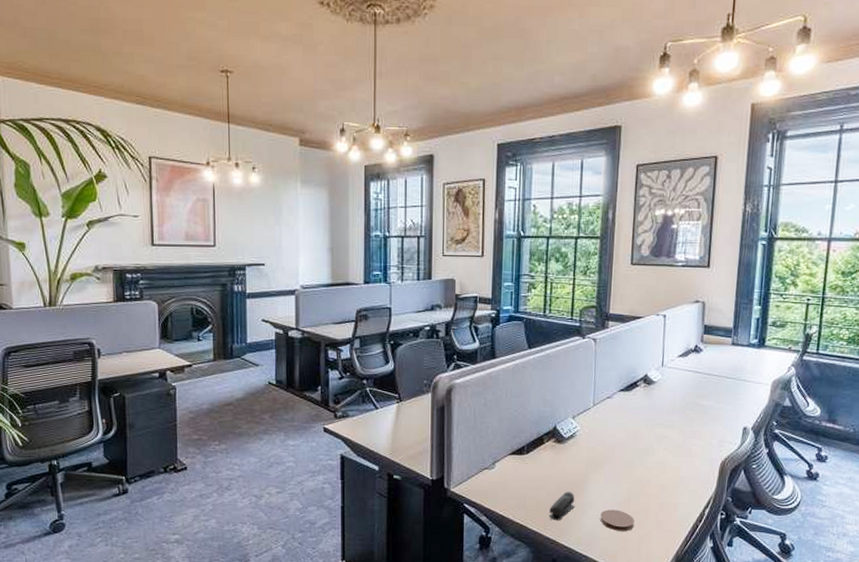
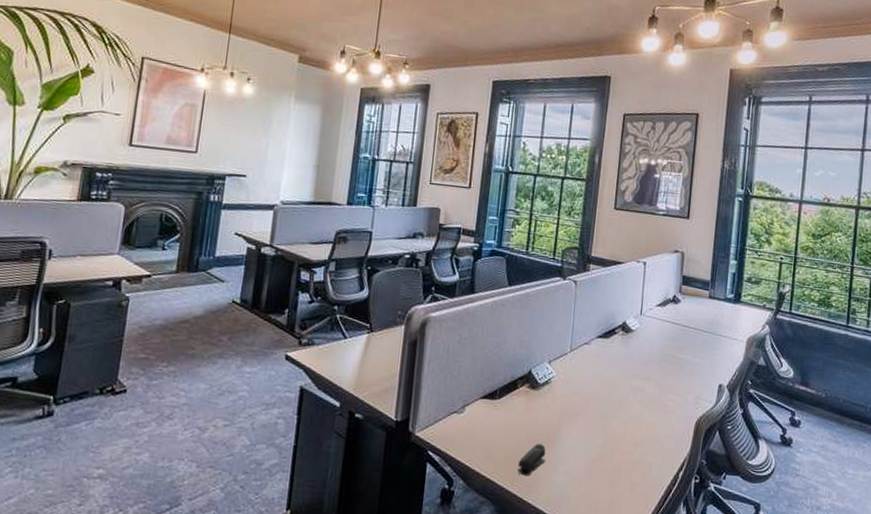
coaster: present [600,509,634,531] -> none [571,466,606,492]

